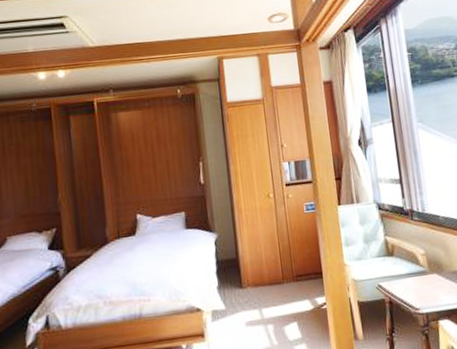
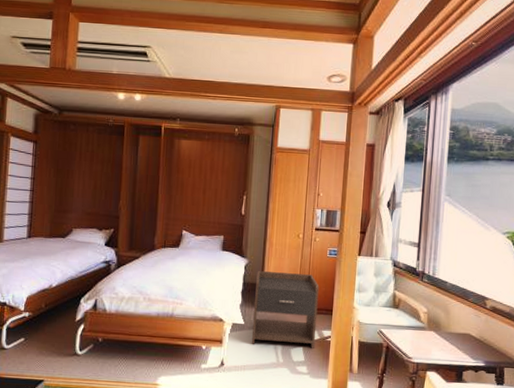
nightstand: none [229,237,311,331] -> present [251,271,319,349]

